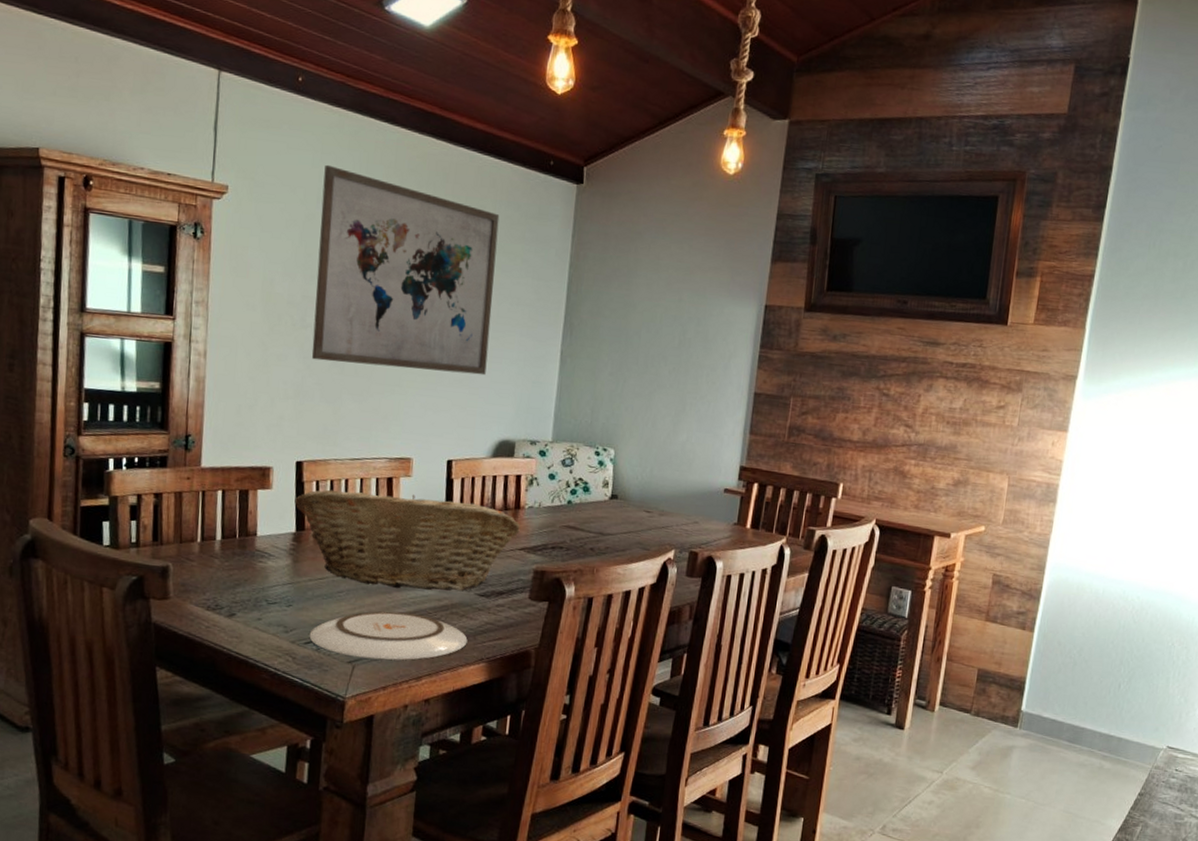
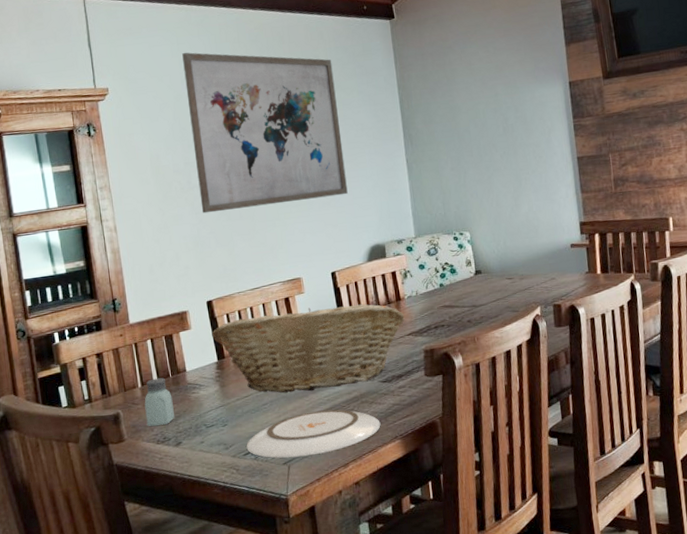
saltshaker: none [199,536,235,591] -> present [144,378,175,427]

